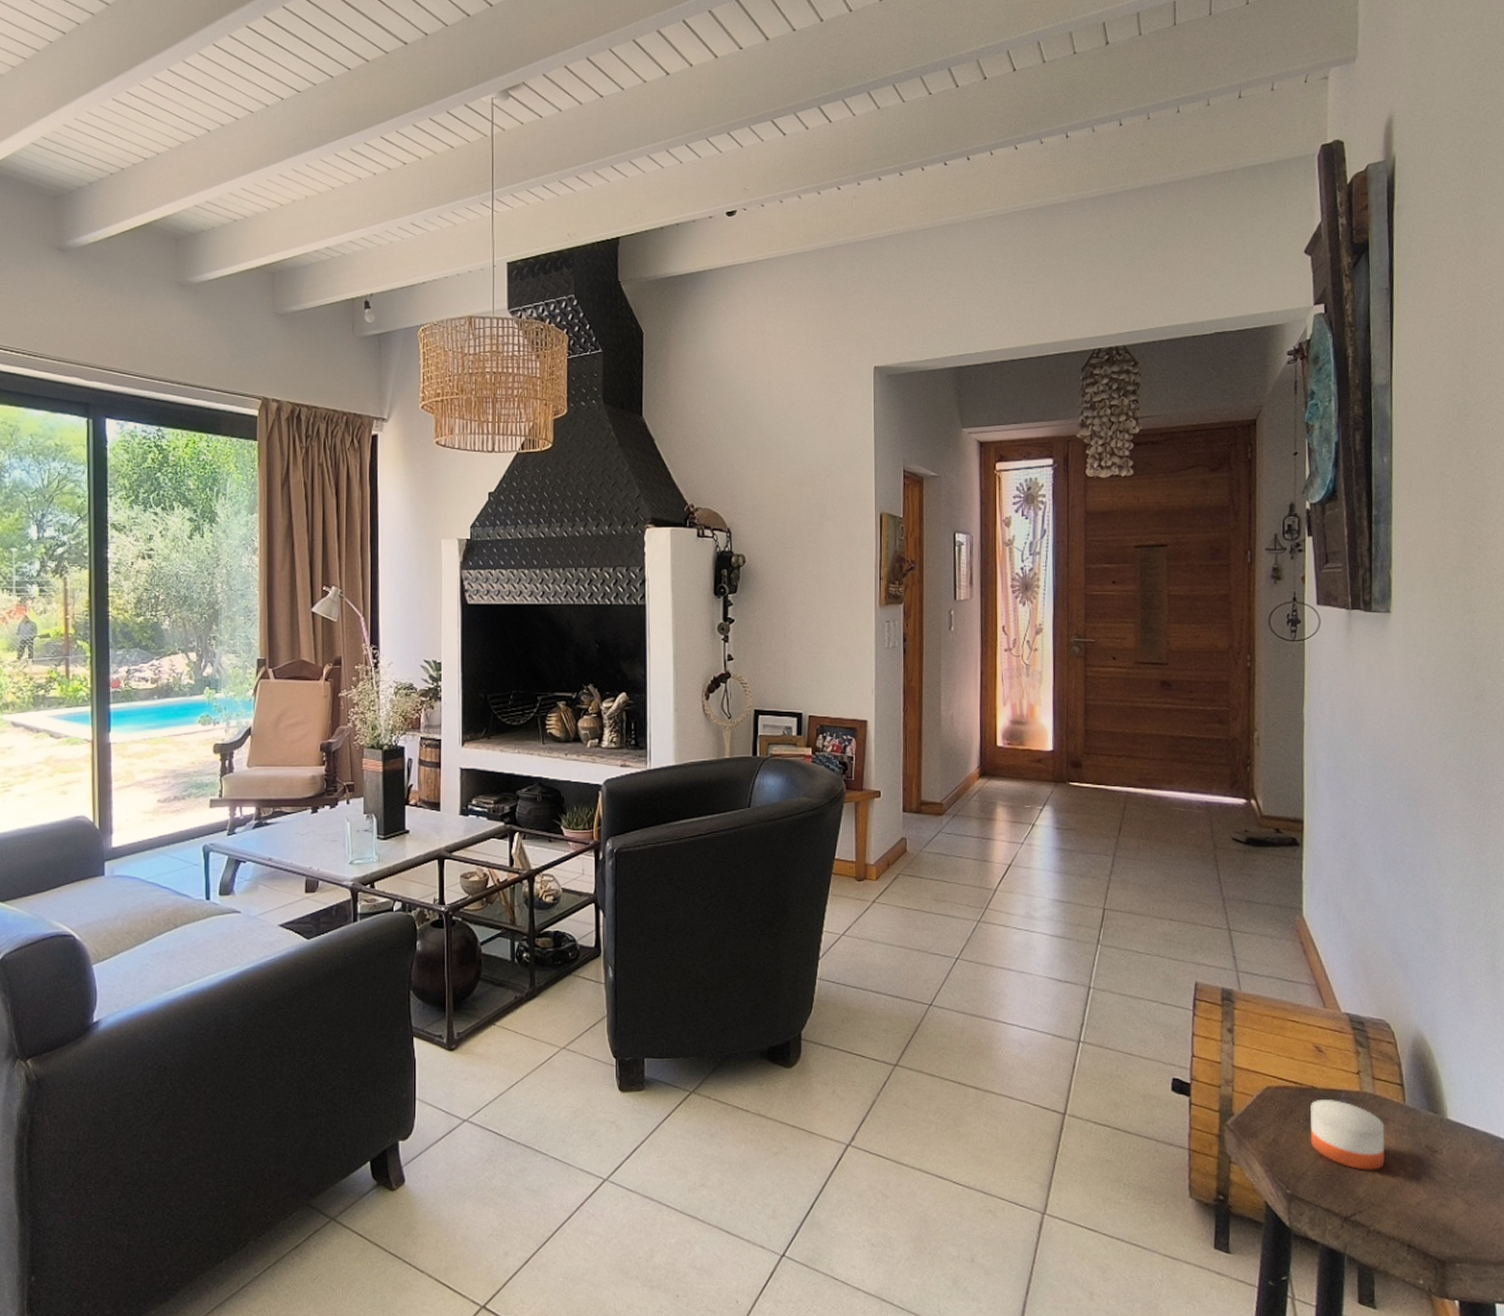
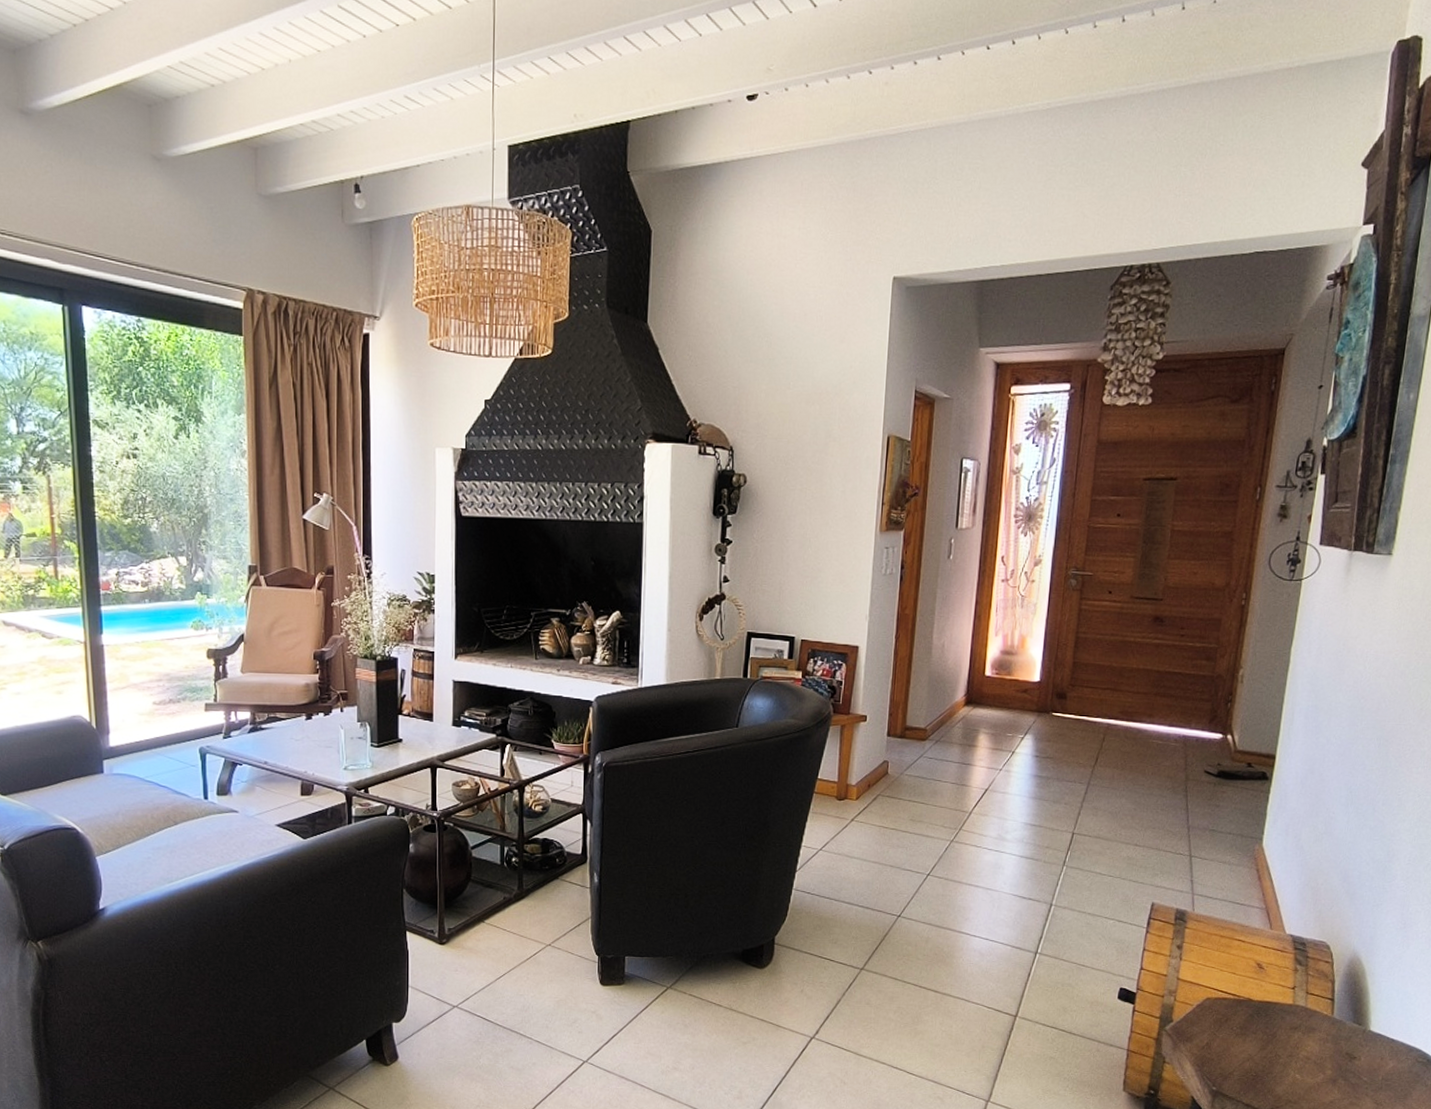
candle: present [1310,1100,1385,1170] -> none [1240,1010,1311,1073]

